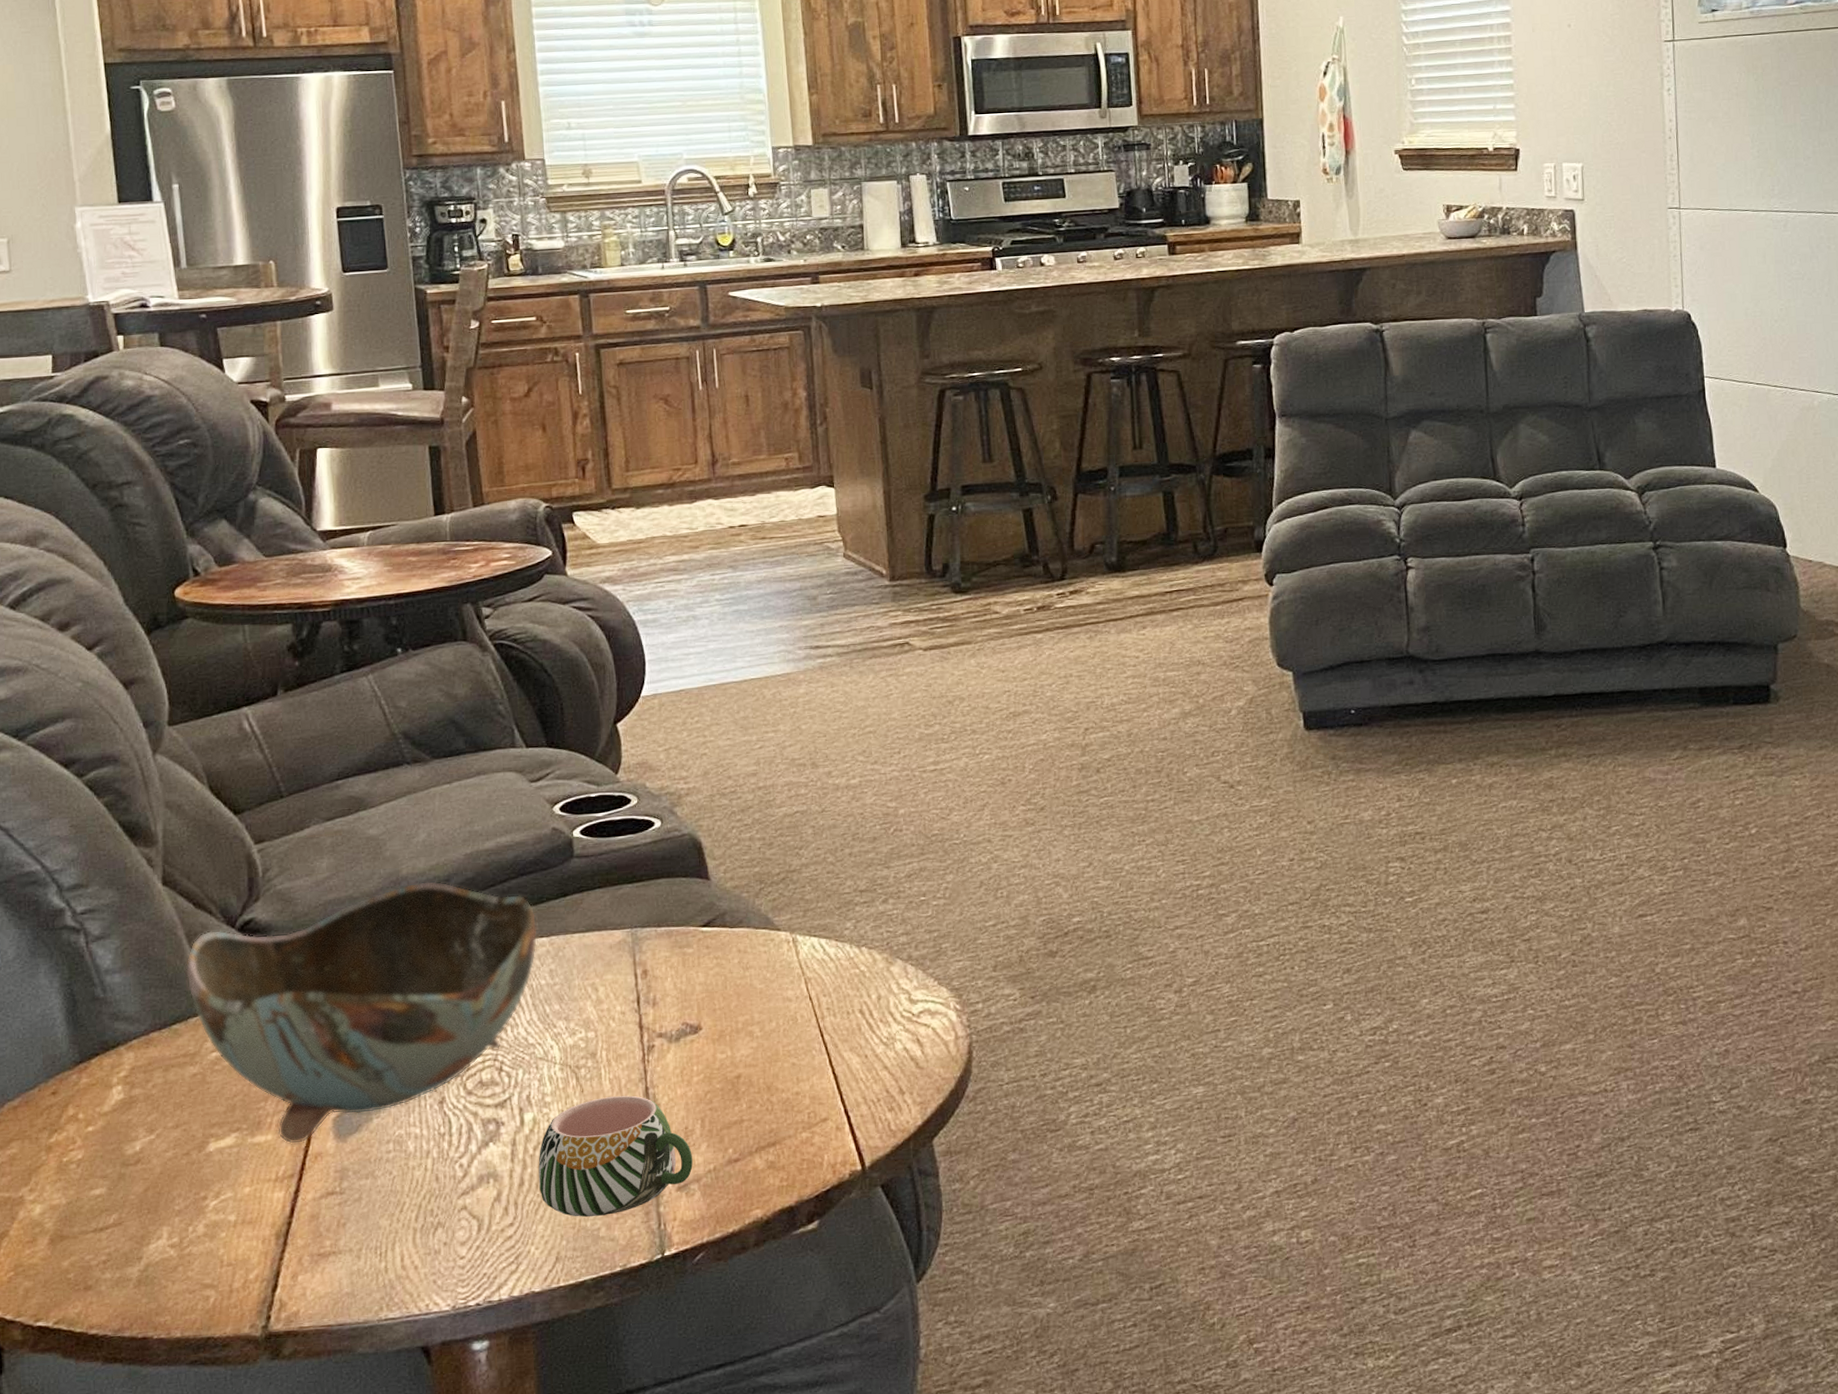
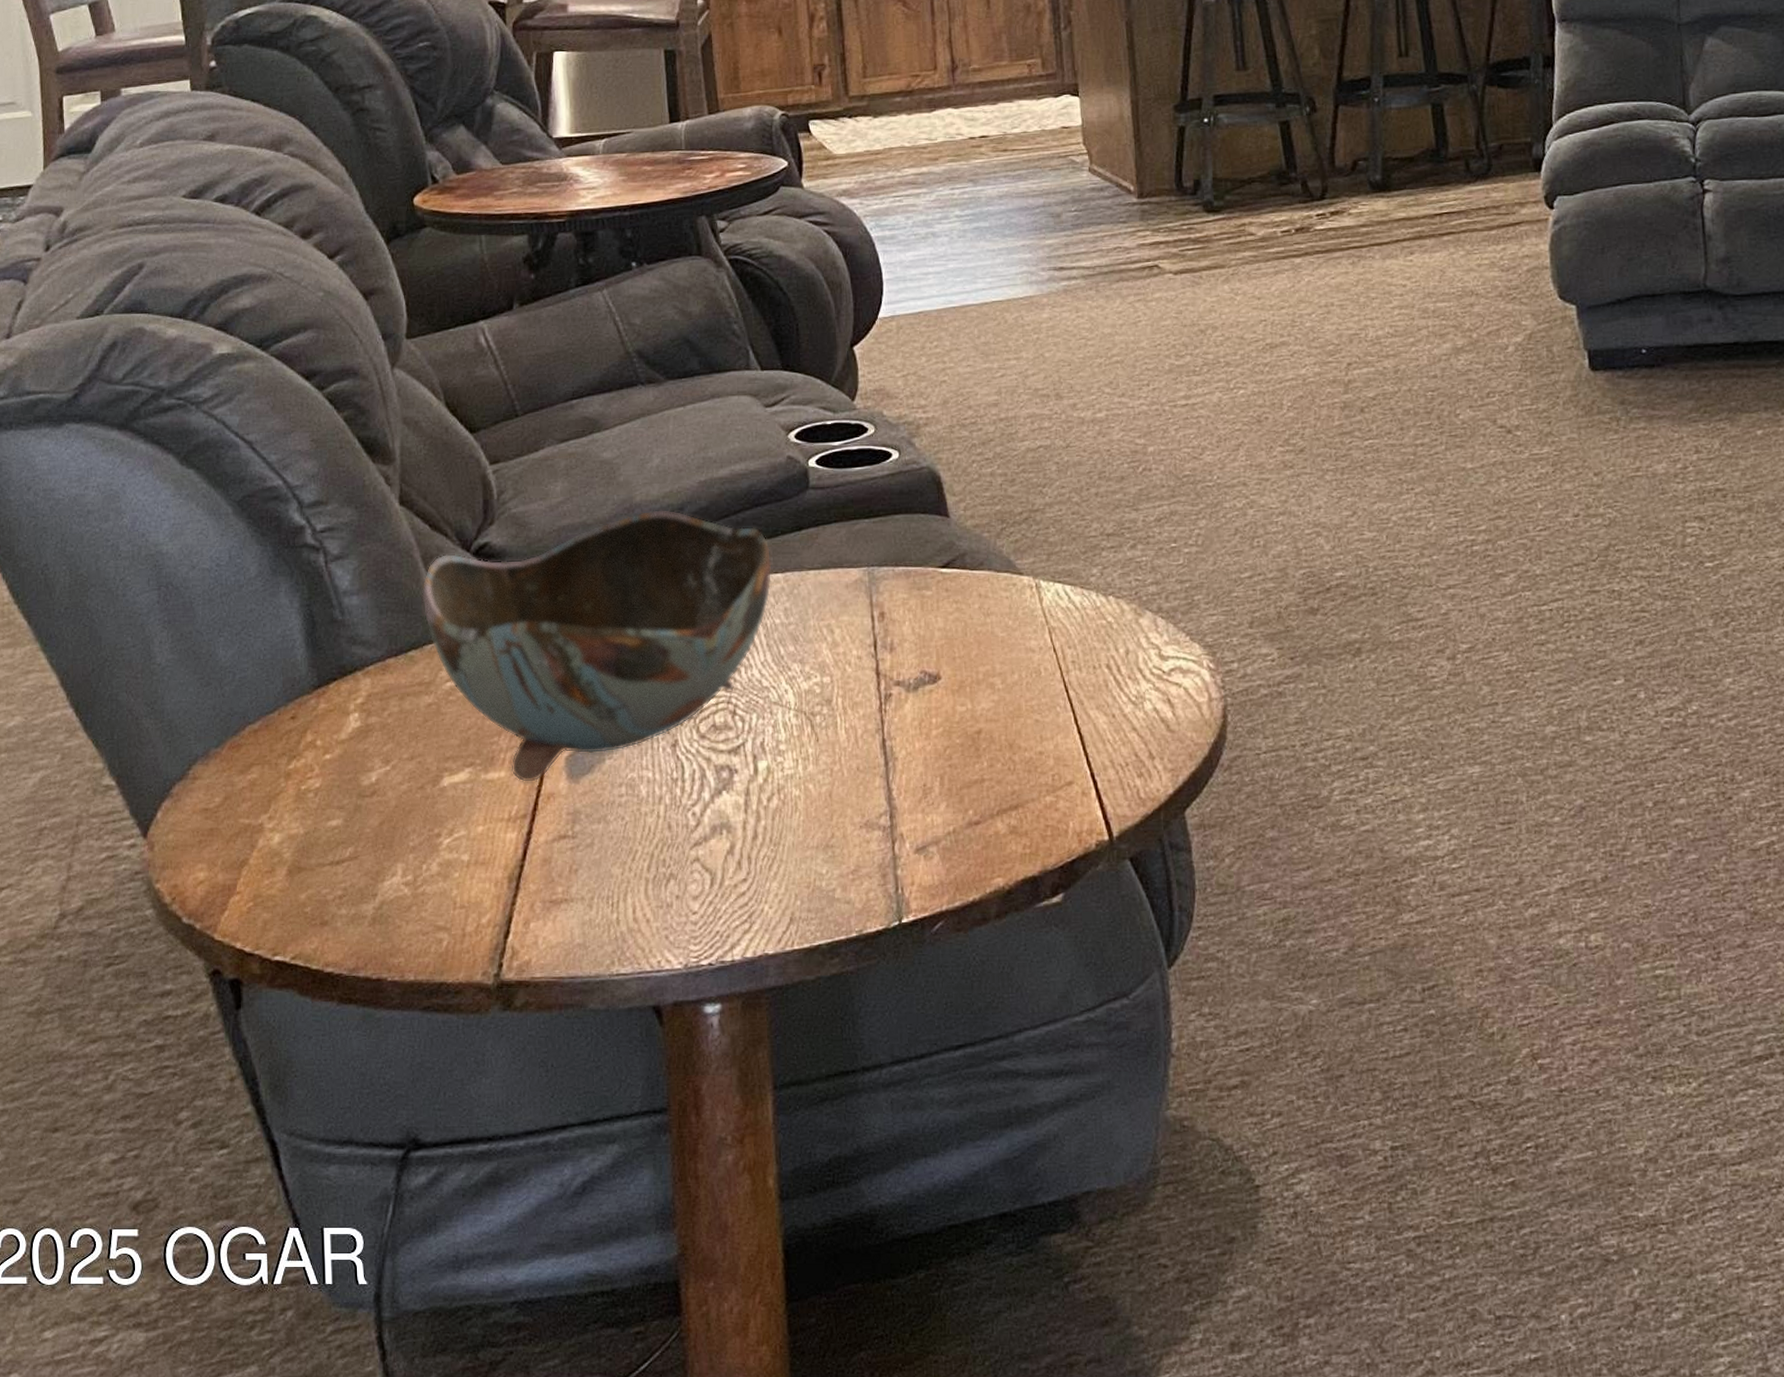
mug: present [538,1095,693,1217] -> none [772,747,931,877]

